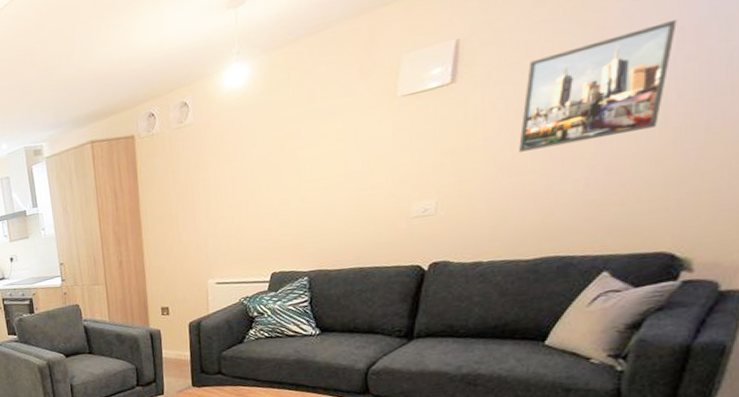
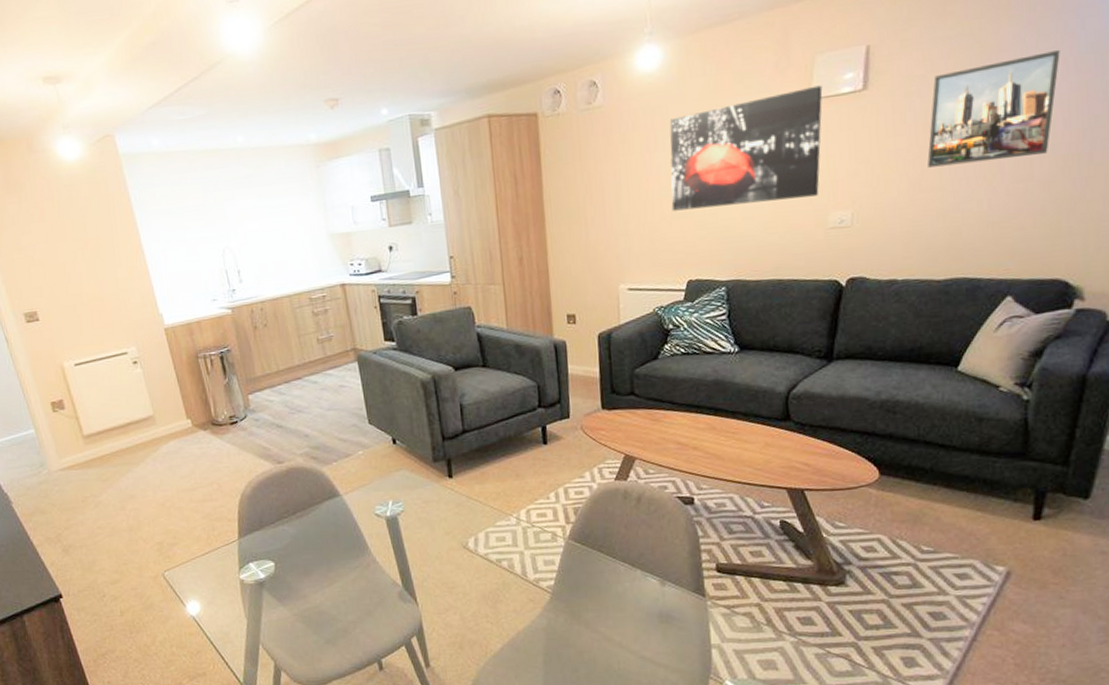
wall art: none [255,83,409,212] -> present [669,85,823,211]

